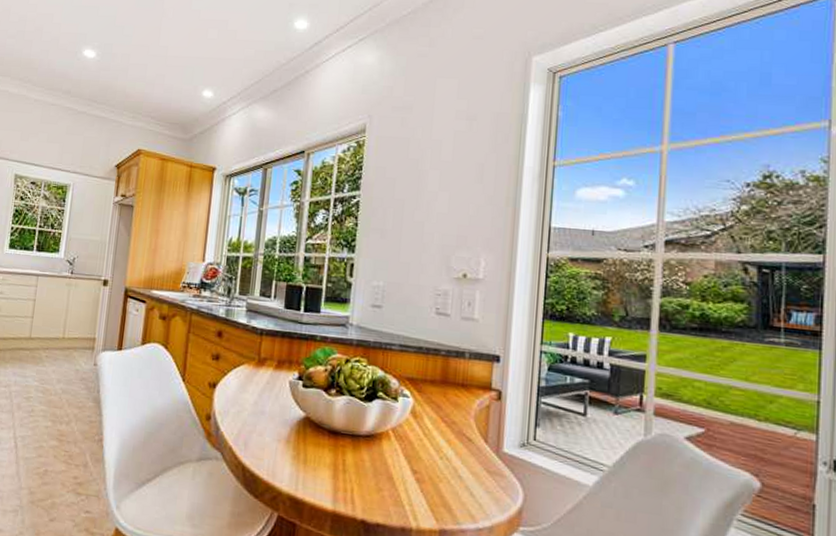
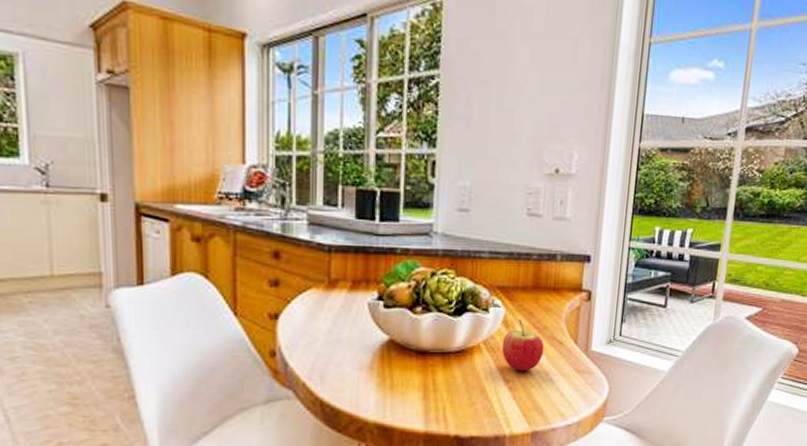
apple: none [409,411,453,465] -> present [501,319,545,372]

